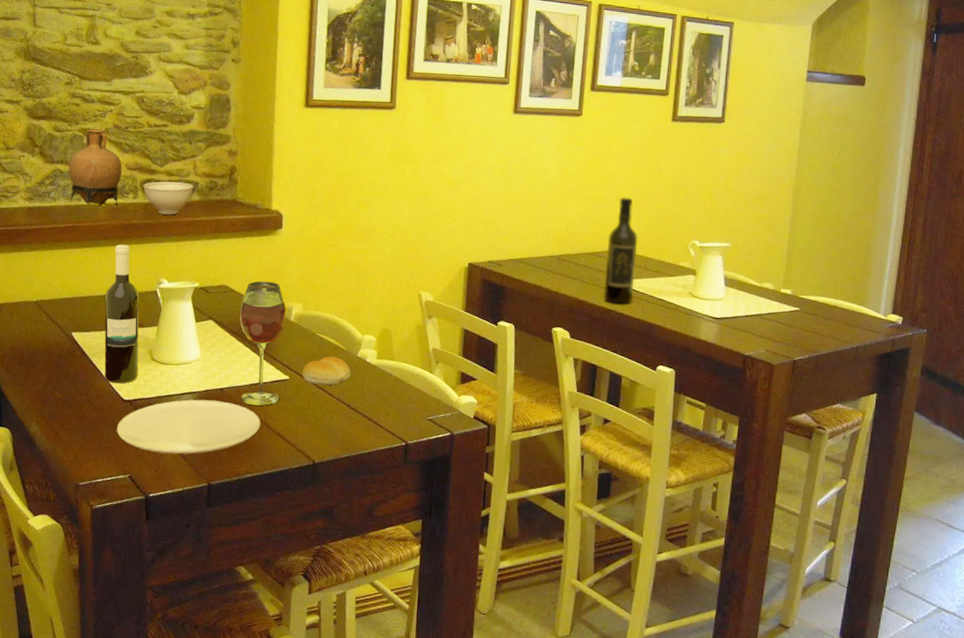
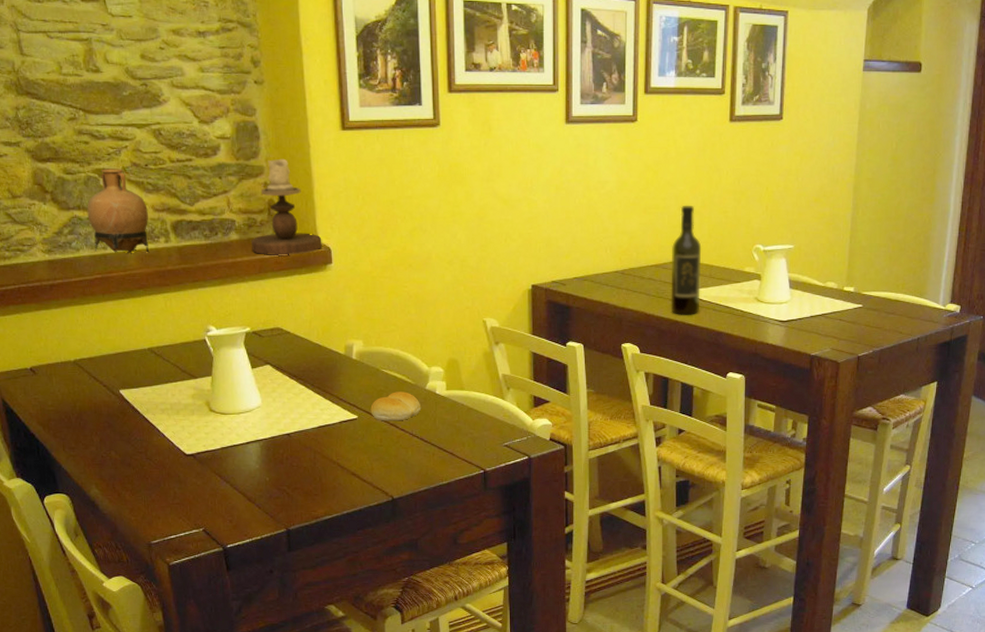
wine bottle: present [104,244,140,384] -> none [149,292,199,438]
plate: present [117,399,261,455] -> none [183,446,334,504]
bowl: present [143,181,194,215] -> none [174,221,231,258]
candlestick: none [210,129,275,219] -> present [251,158,322,255]
wineglass: present [239,281,287,406] -> none [297,320,350,447]

